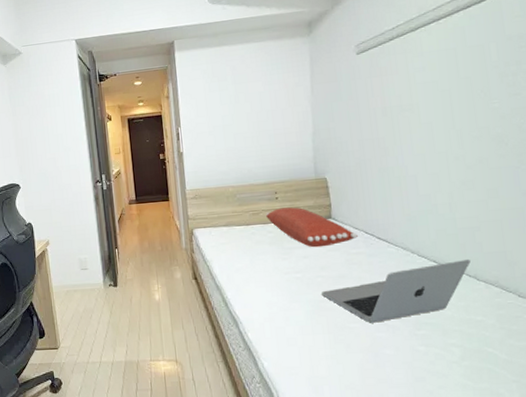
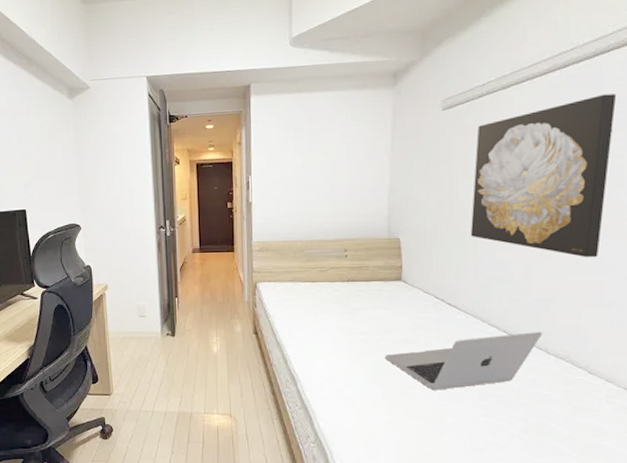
pillow: present [266,207,358,248] -> none [334,266,427,310]
wall art: none [391,29,519,186] -> present [470,94,617,258]

